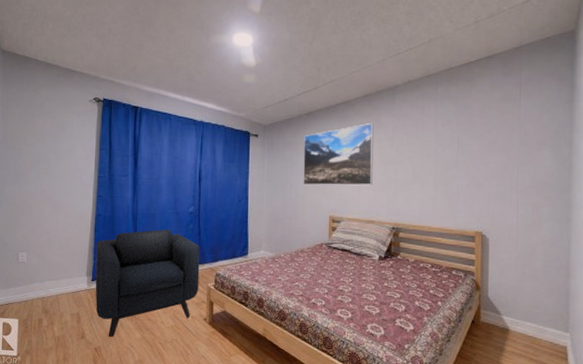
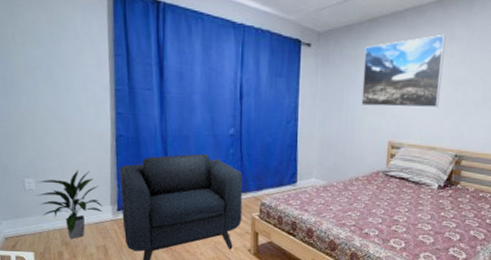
indoor plant: none [27,244,80,308] -> present [36,169,103,240]

